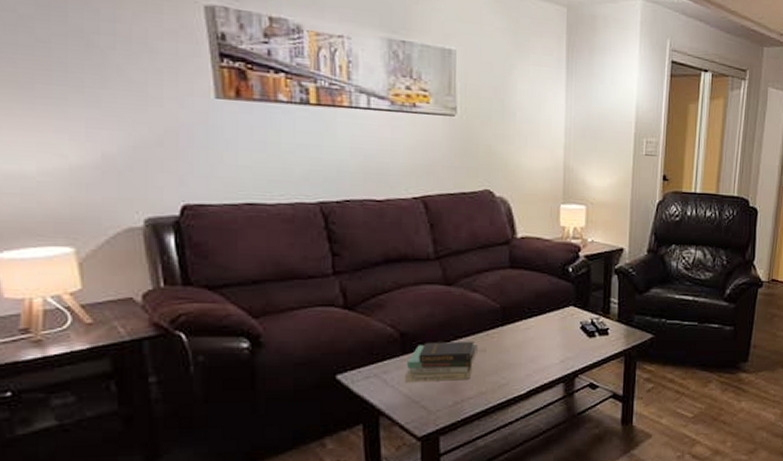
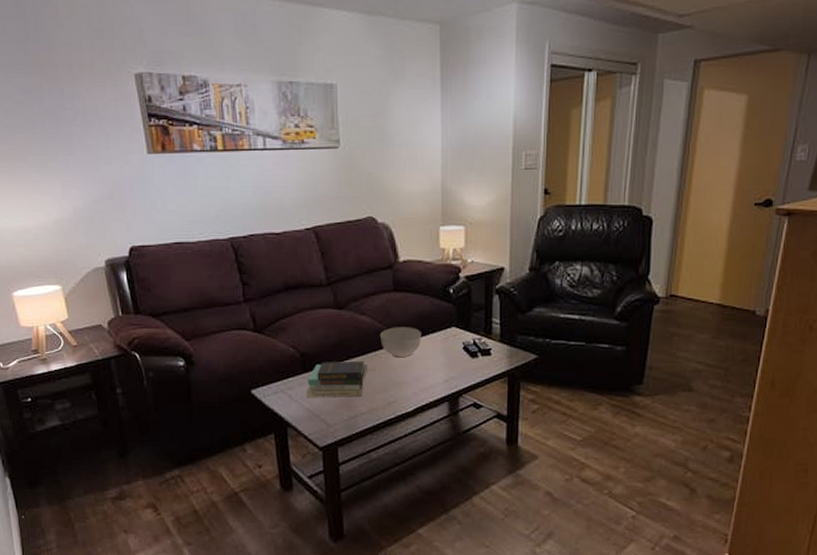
bowl: none [492,305,538,338] -> present [379,327,421,358]

